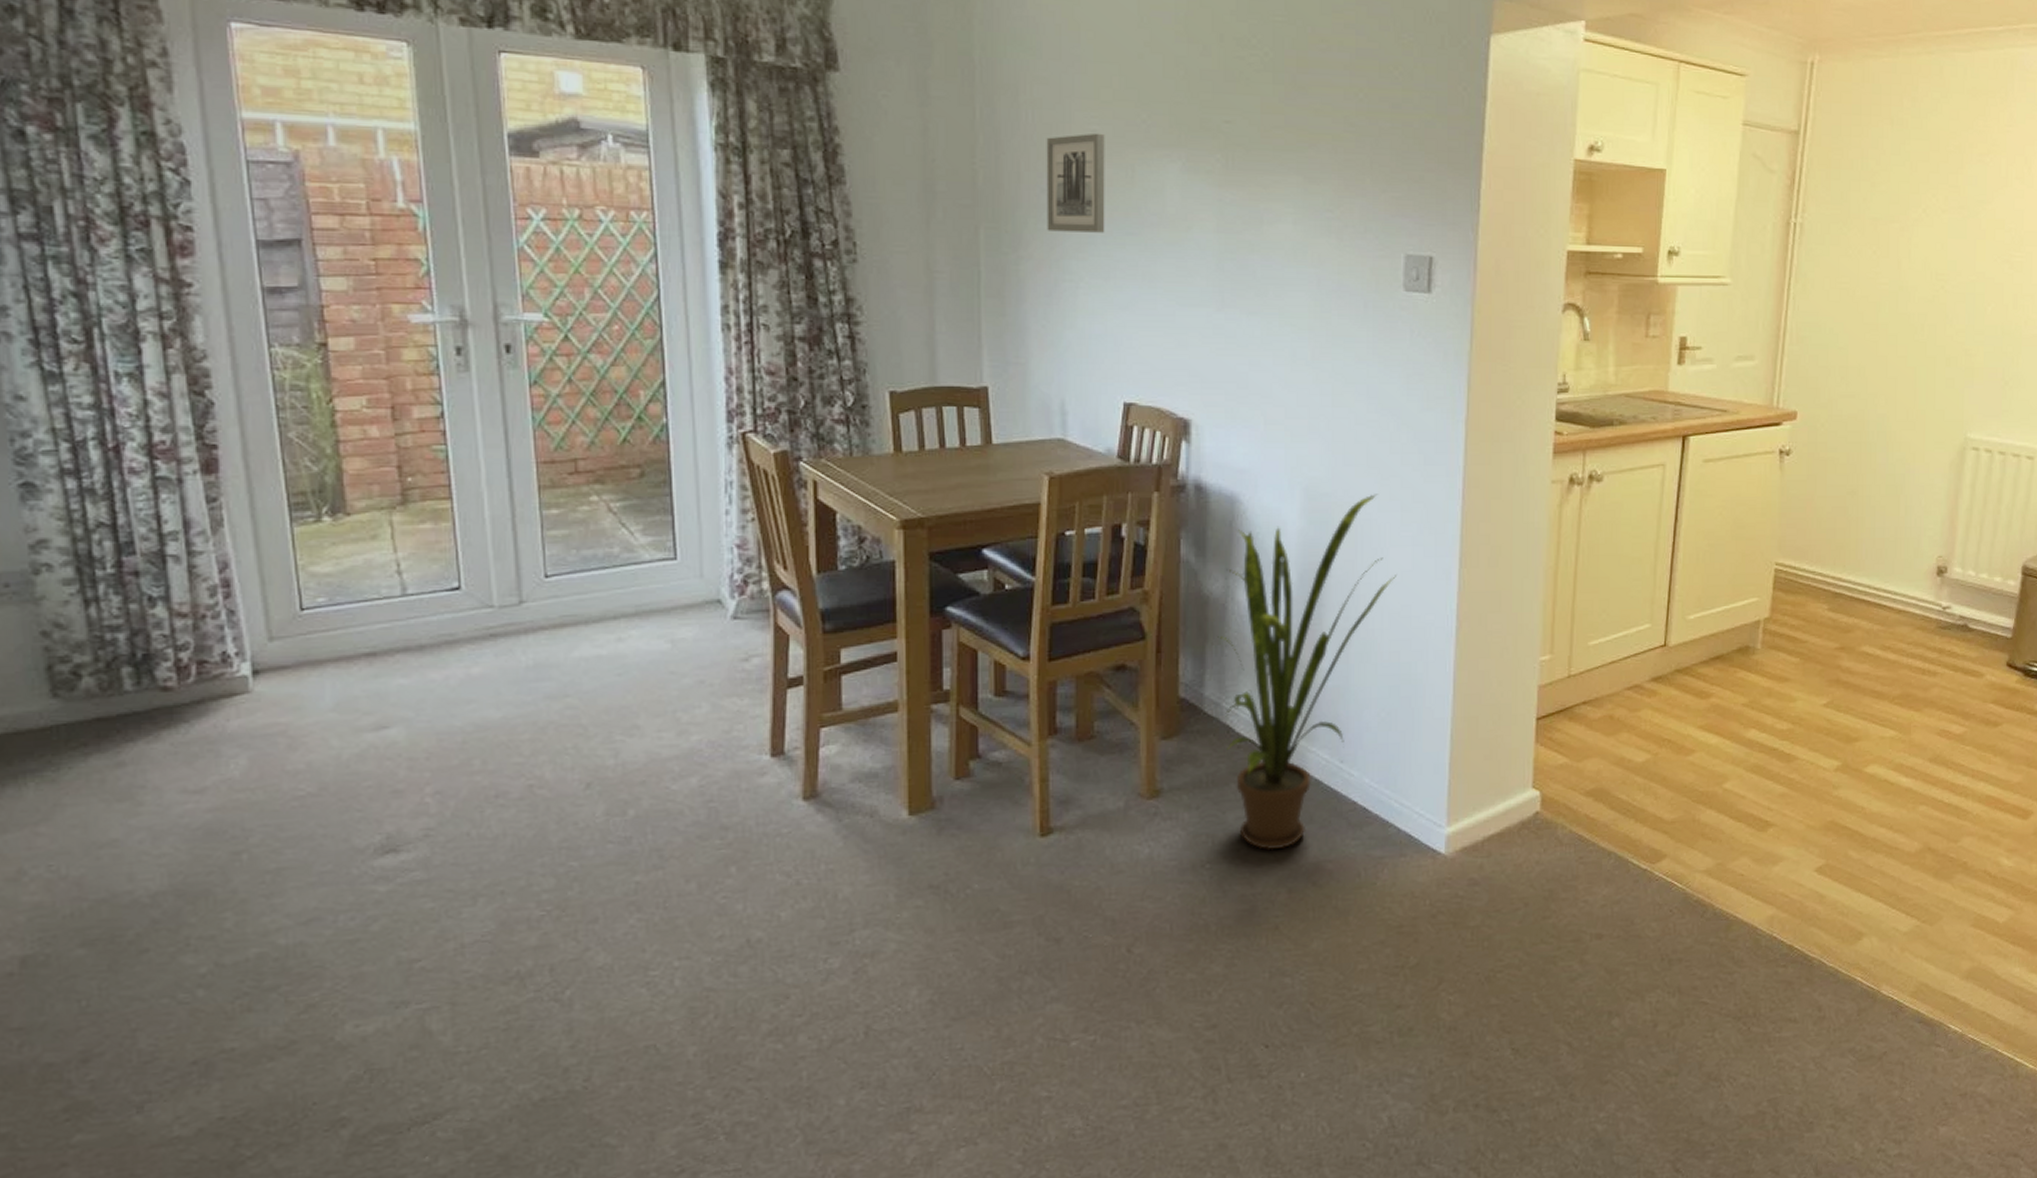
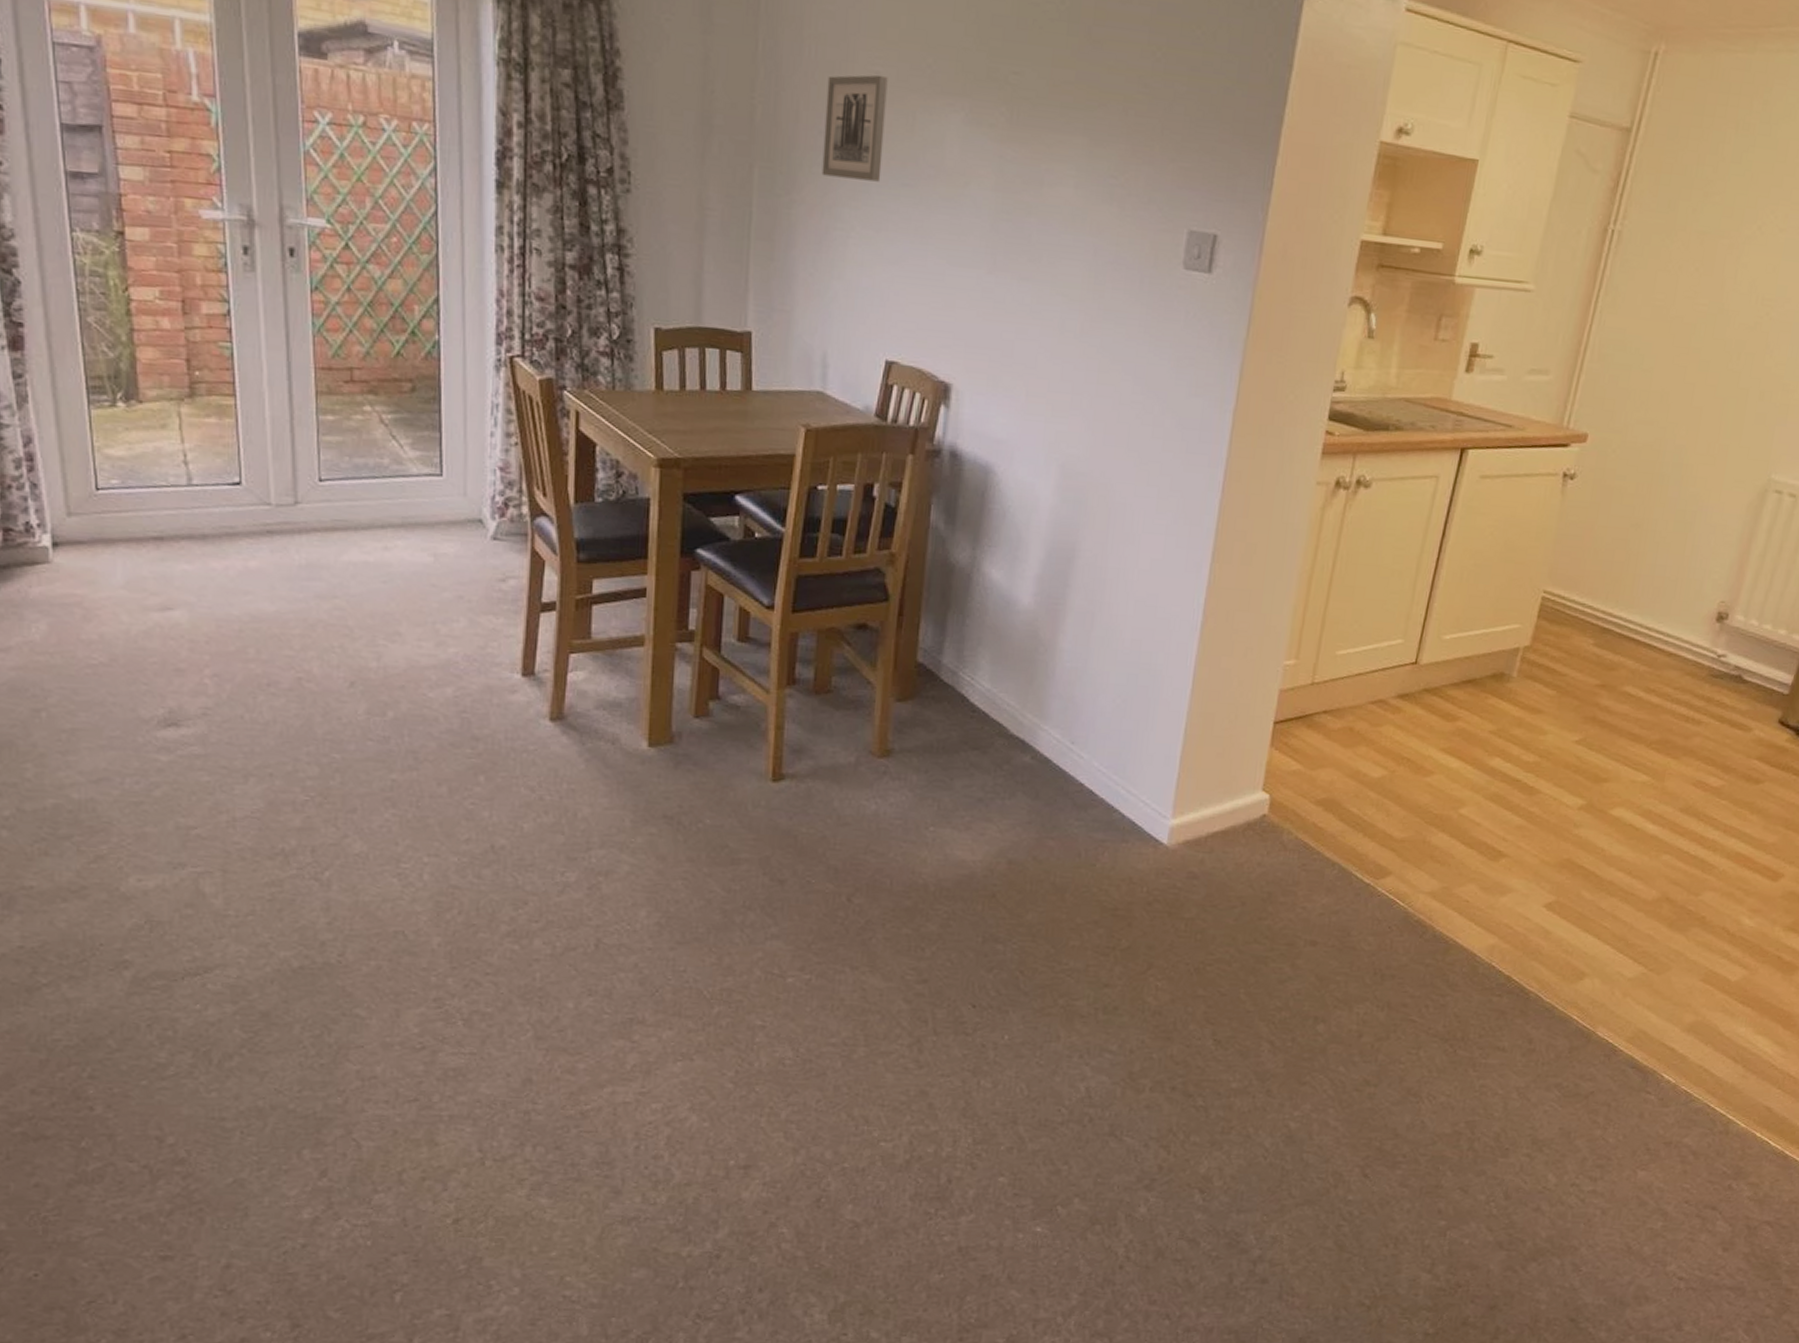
house plant: present [1217,494,1396,851] -> none [960,478,1146,821]

